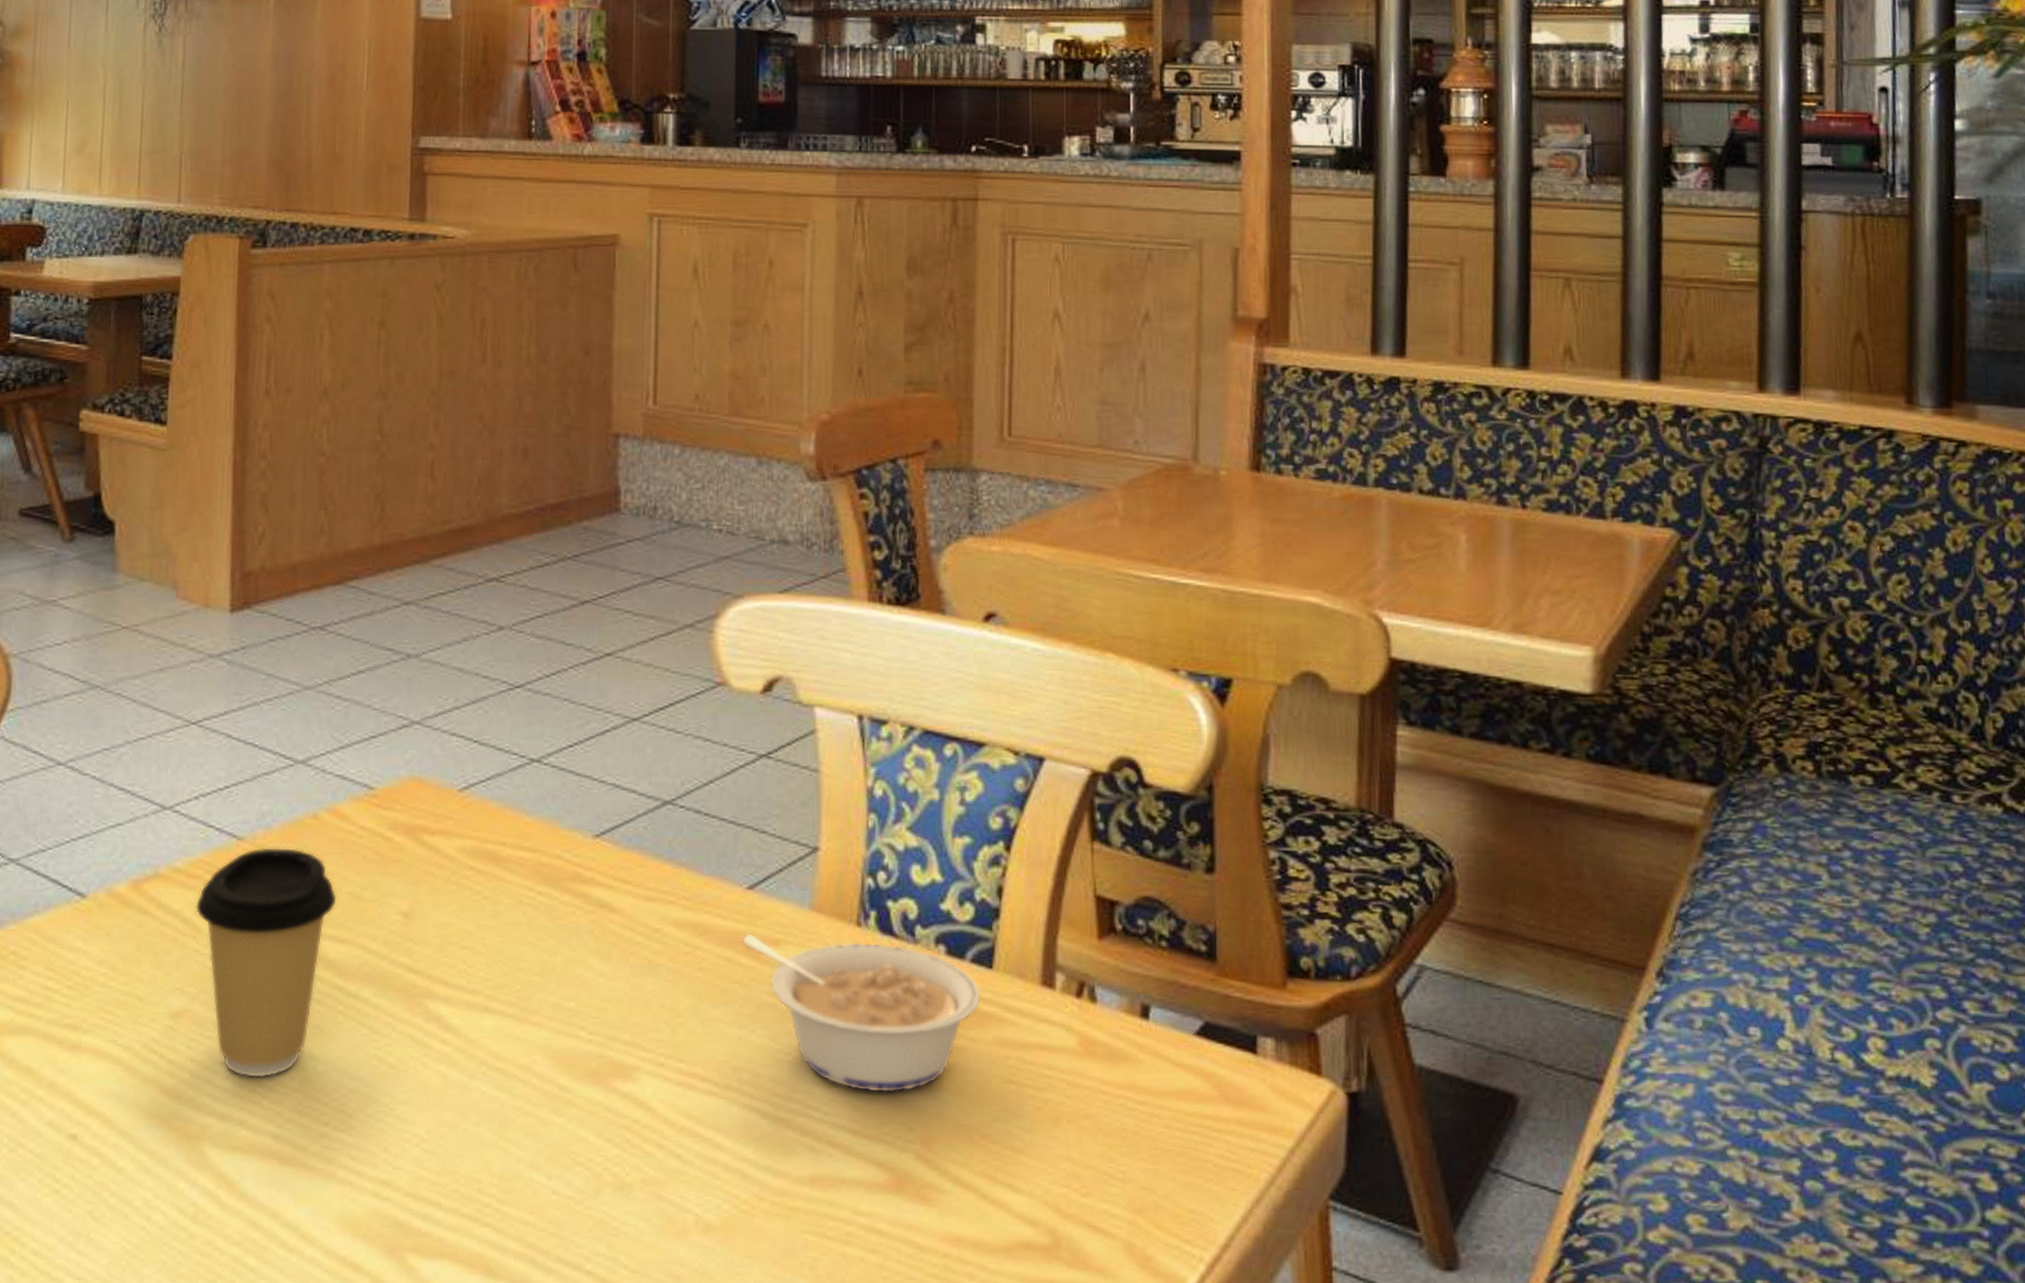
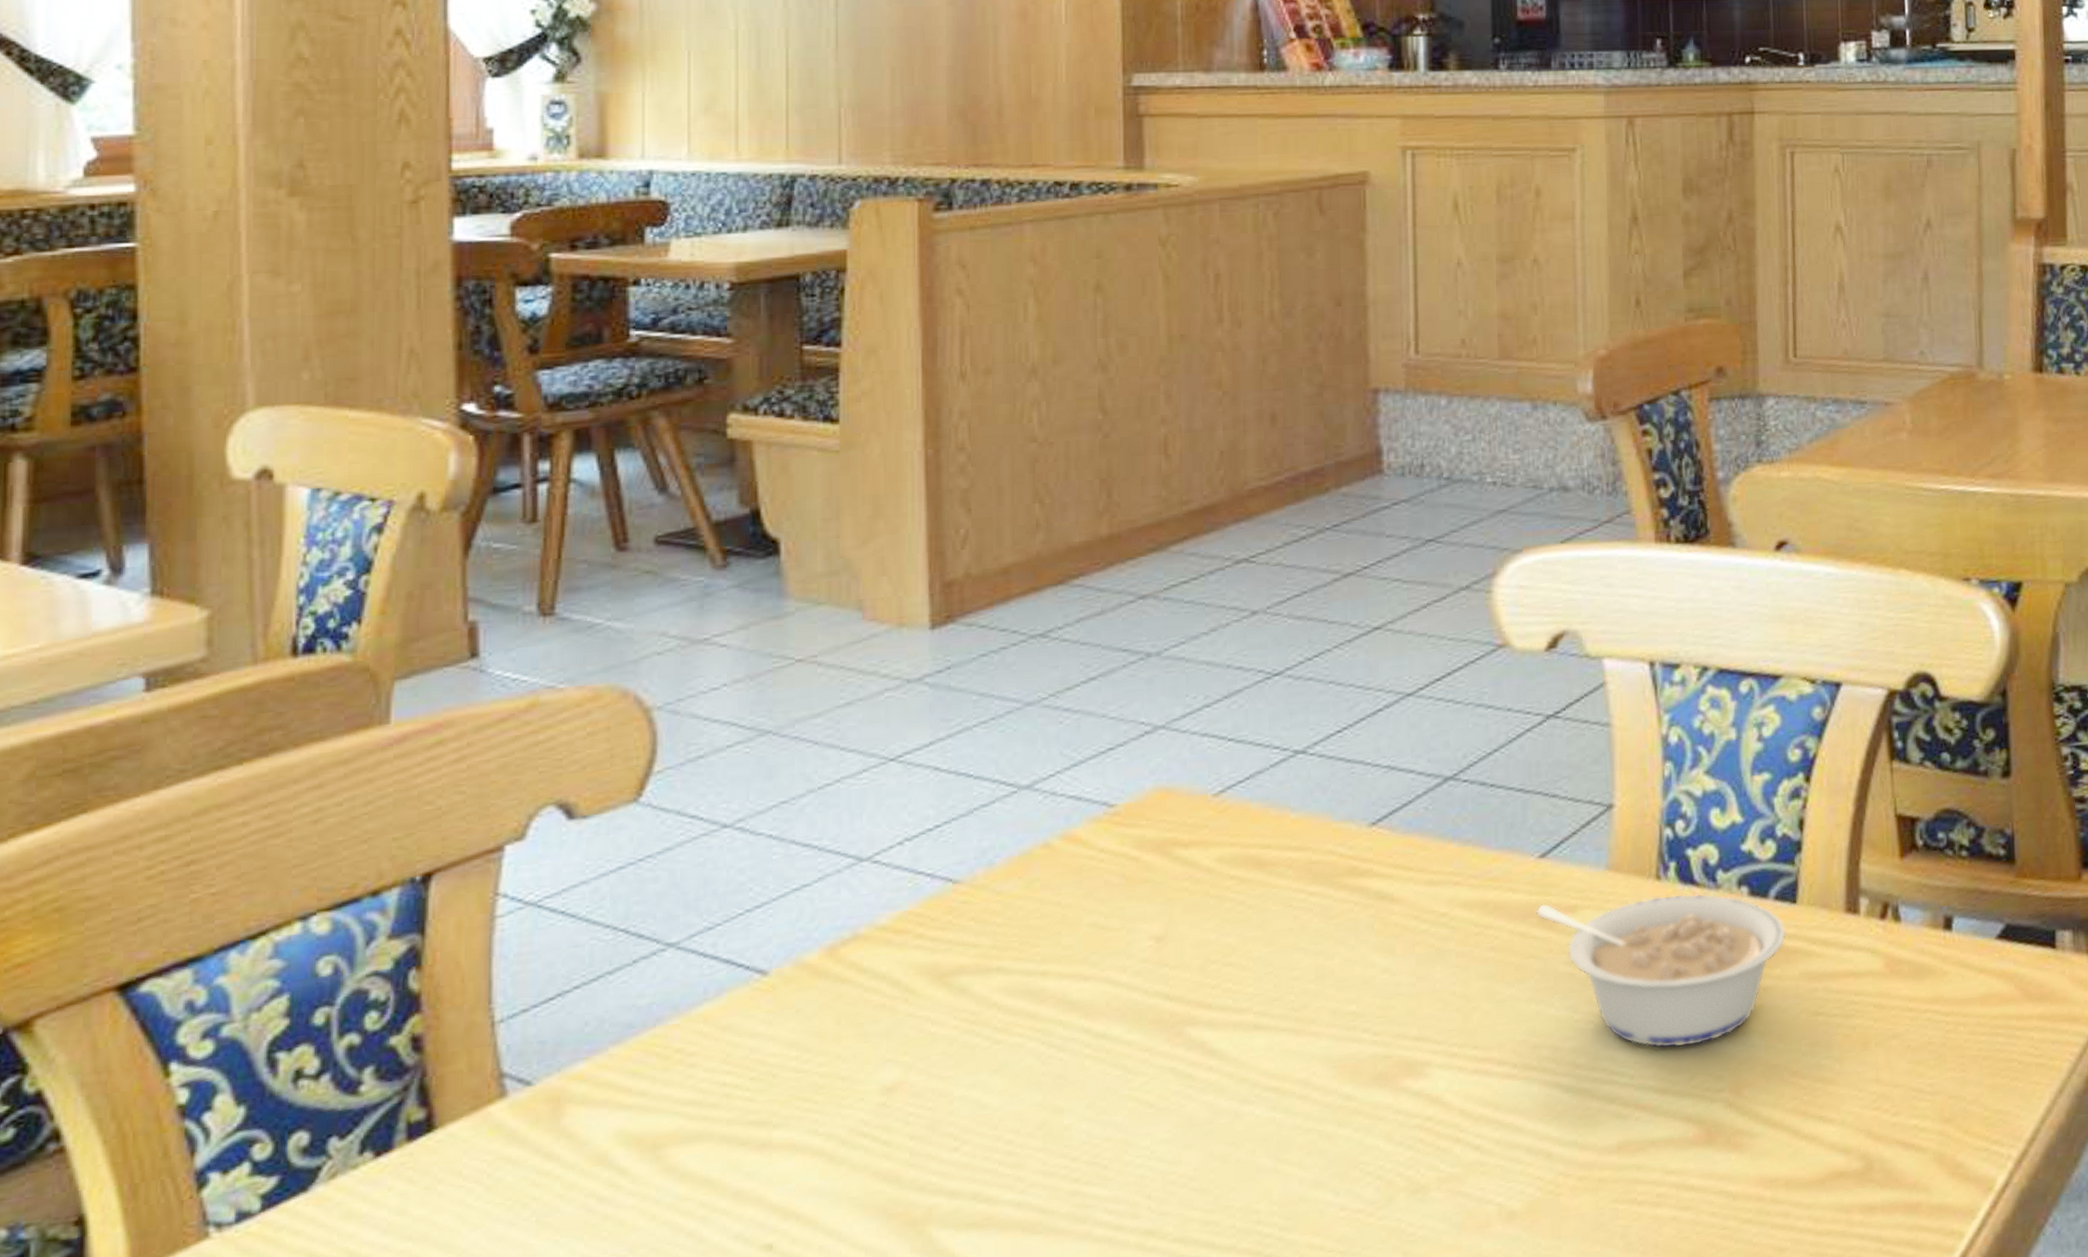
coffee cup: present [195,847,338,1078] -> none [906,883,1078,1146]

